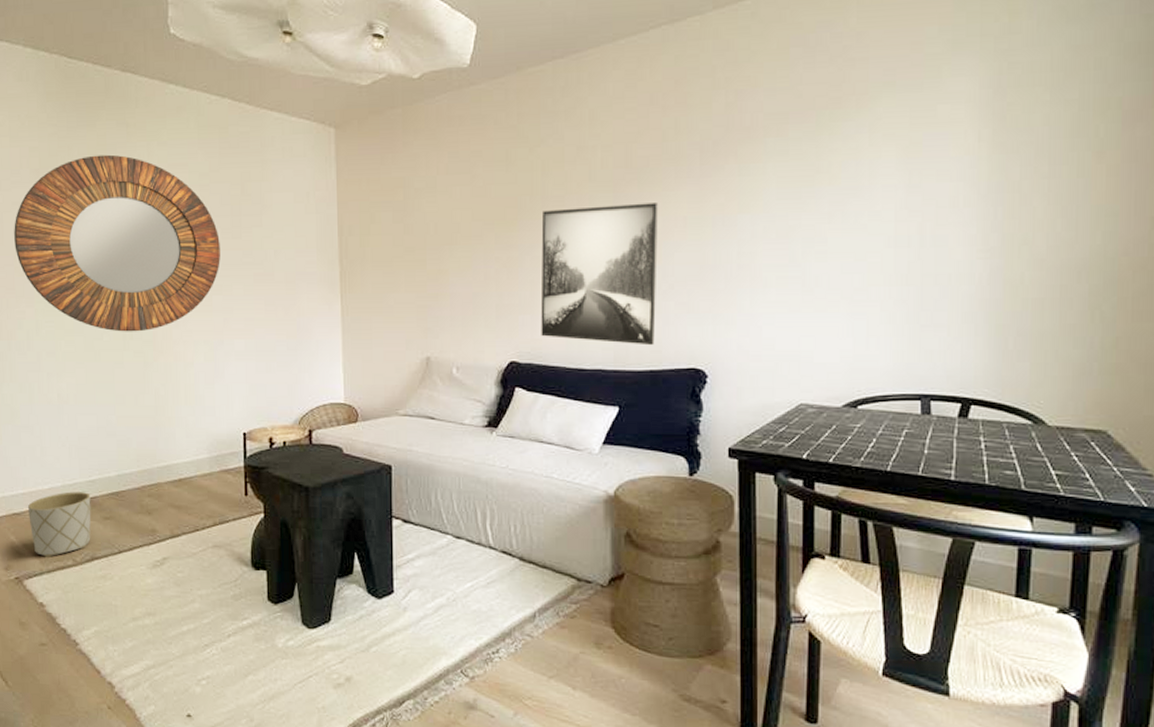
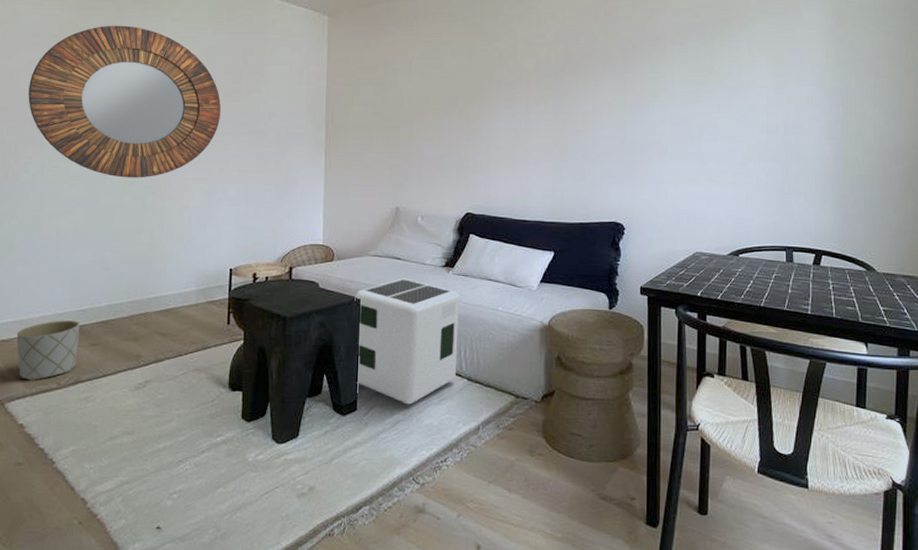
air purifier: none [384,441,506,588] -> present [355,278,459,405]
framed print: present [540,203,659,346] -> none [493,90,590,203]

